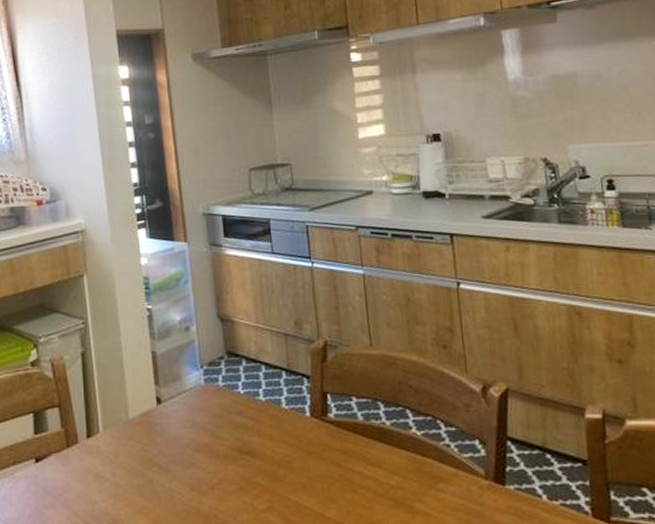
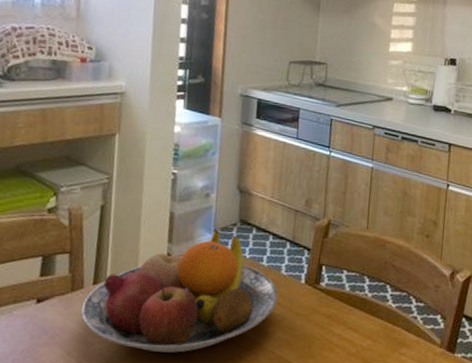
fruit bowl: none [79,365,283,506] -> present [81,229,278,353]

